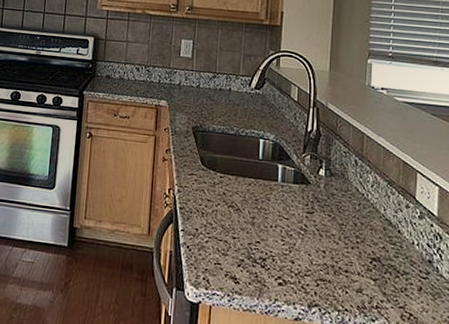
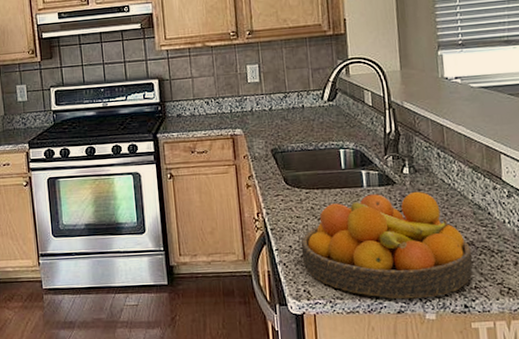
fruit bowl: none [207,190,378,309] -> present [300,191,473,299]

